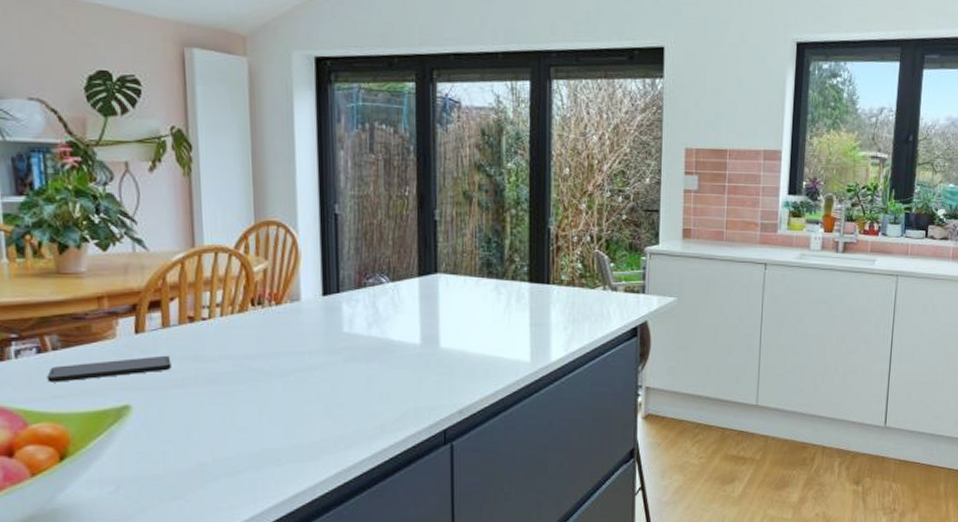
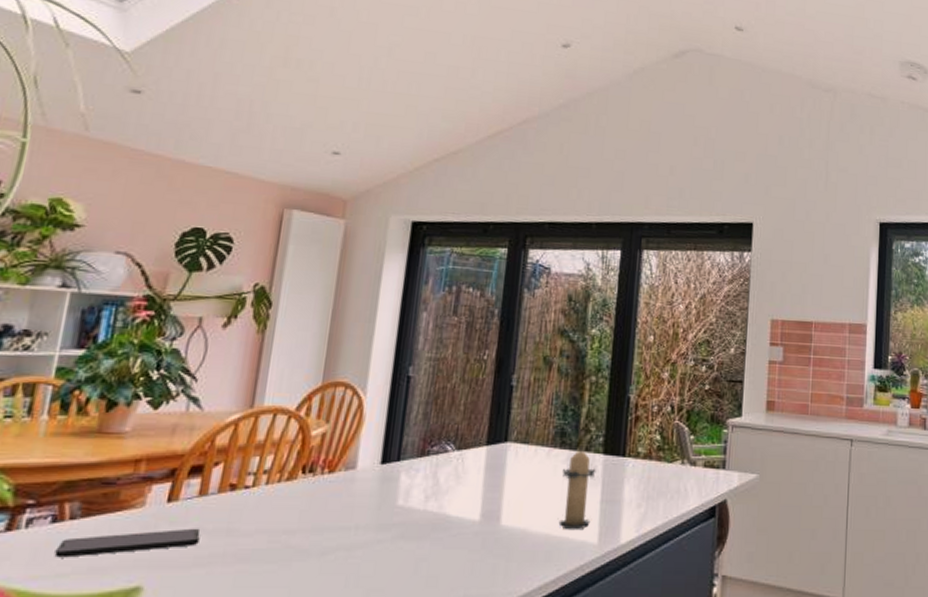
candle: none [491,275,524,351] -> present [558,446,596,530]

